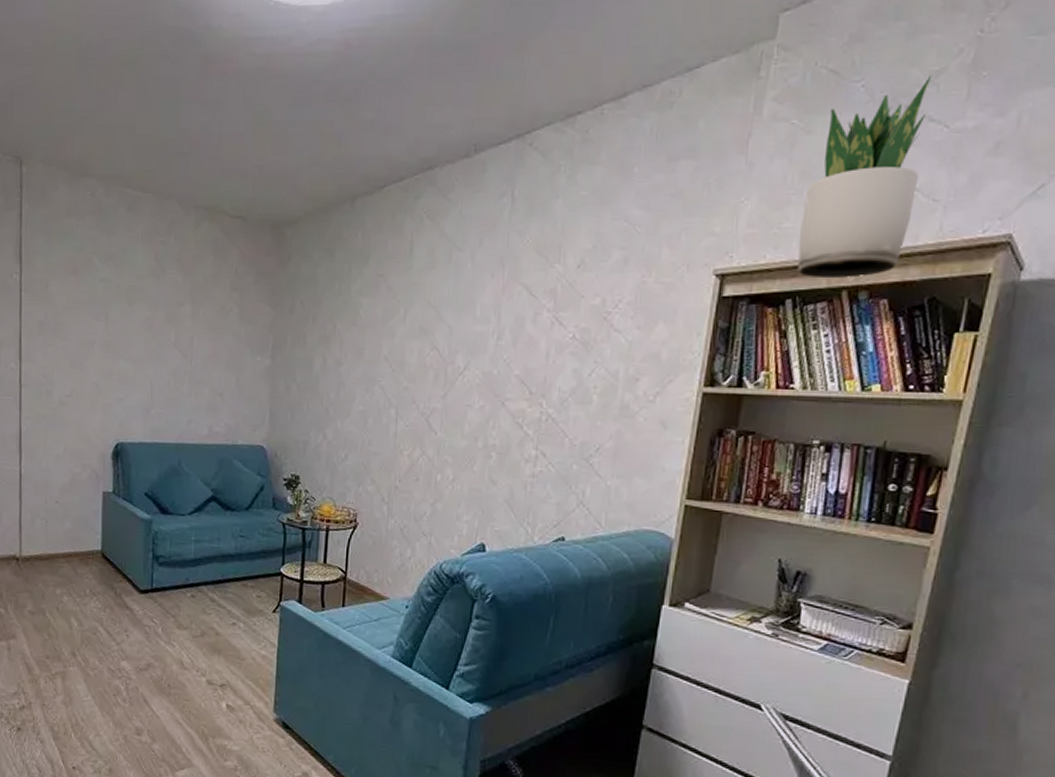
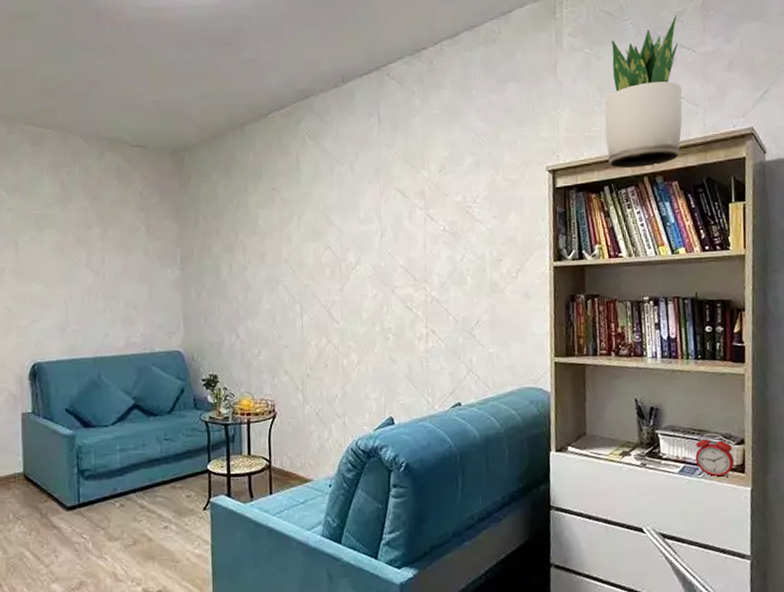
alarm clock: none [842,610,895,665] -> present [695,433,735,478]

